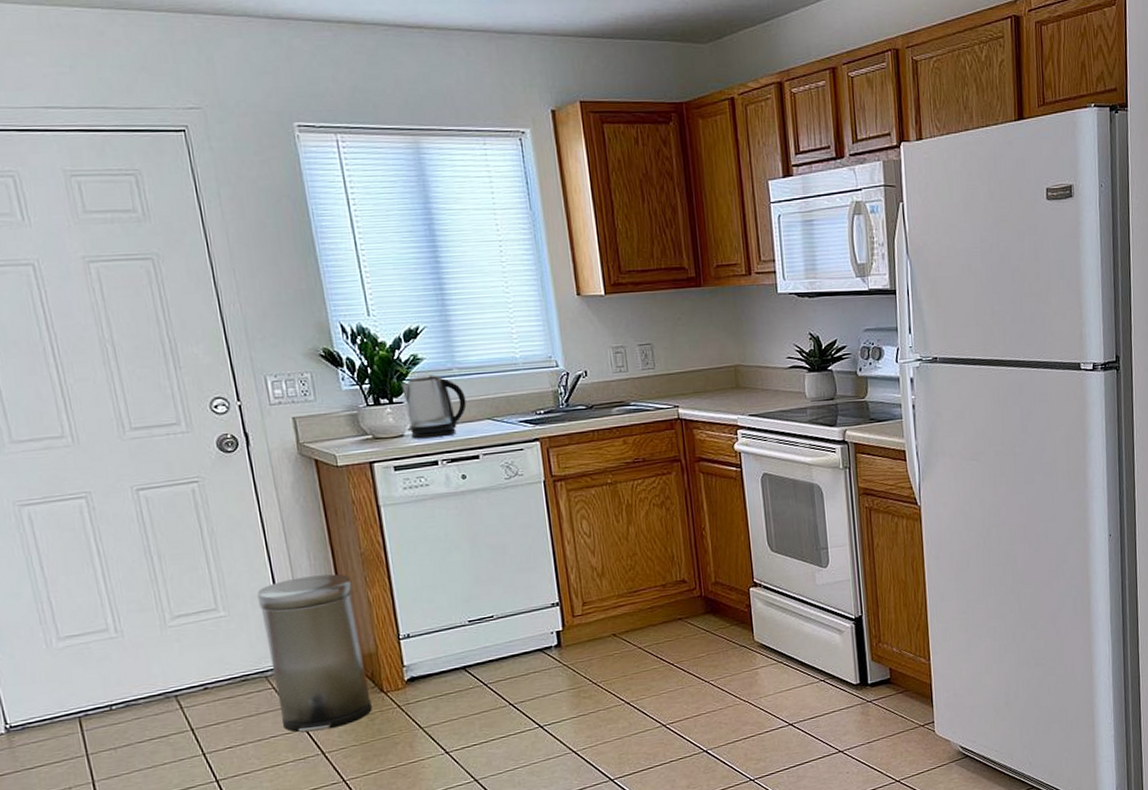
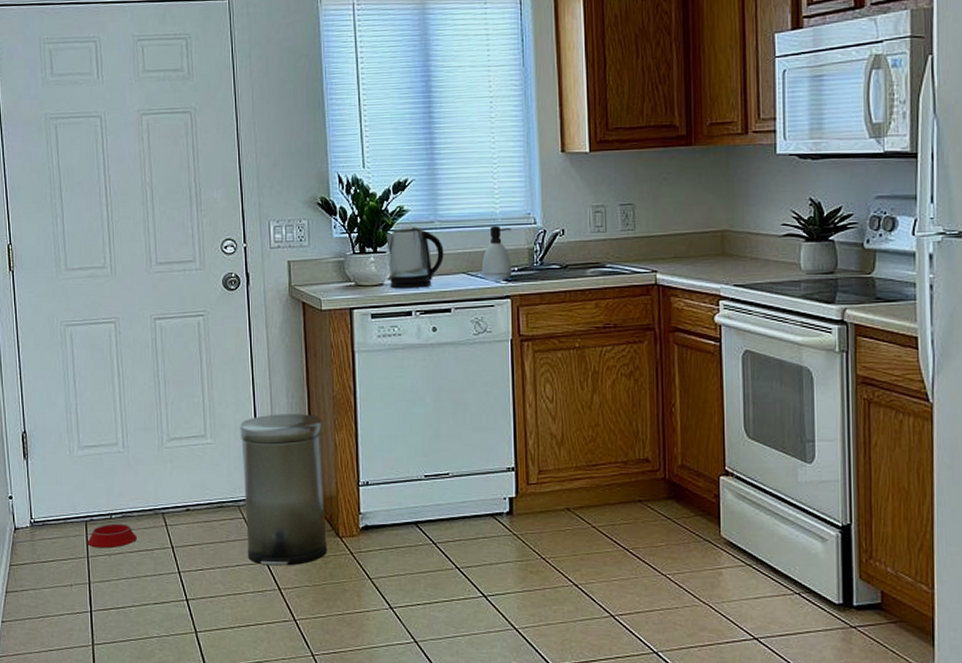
pet bowl: none [84,713,147,744] -> present [87,523,137,548]
soap dispenser: none [506,370,539,426] -> present [481,226,512,282]

